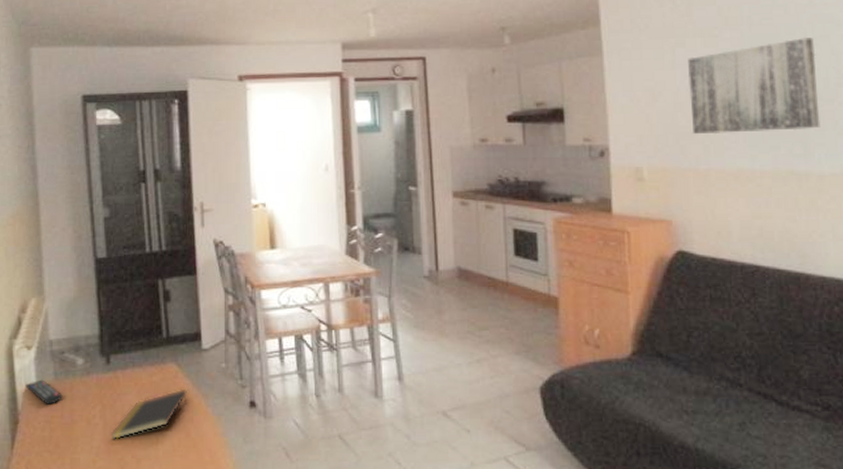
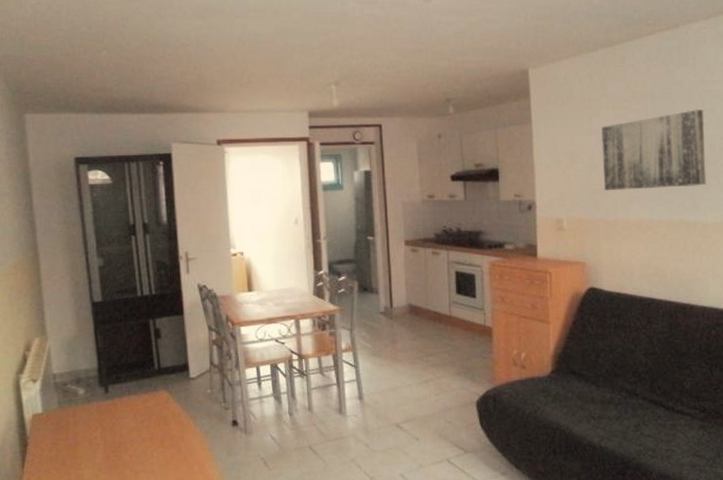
remote control: present [25,379,63,405] -> none [33,408,67,429]
notepad: present [111,388,188,440] -> none [111,412,179,457]

